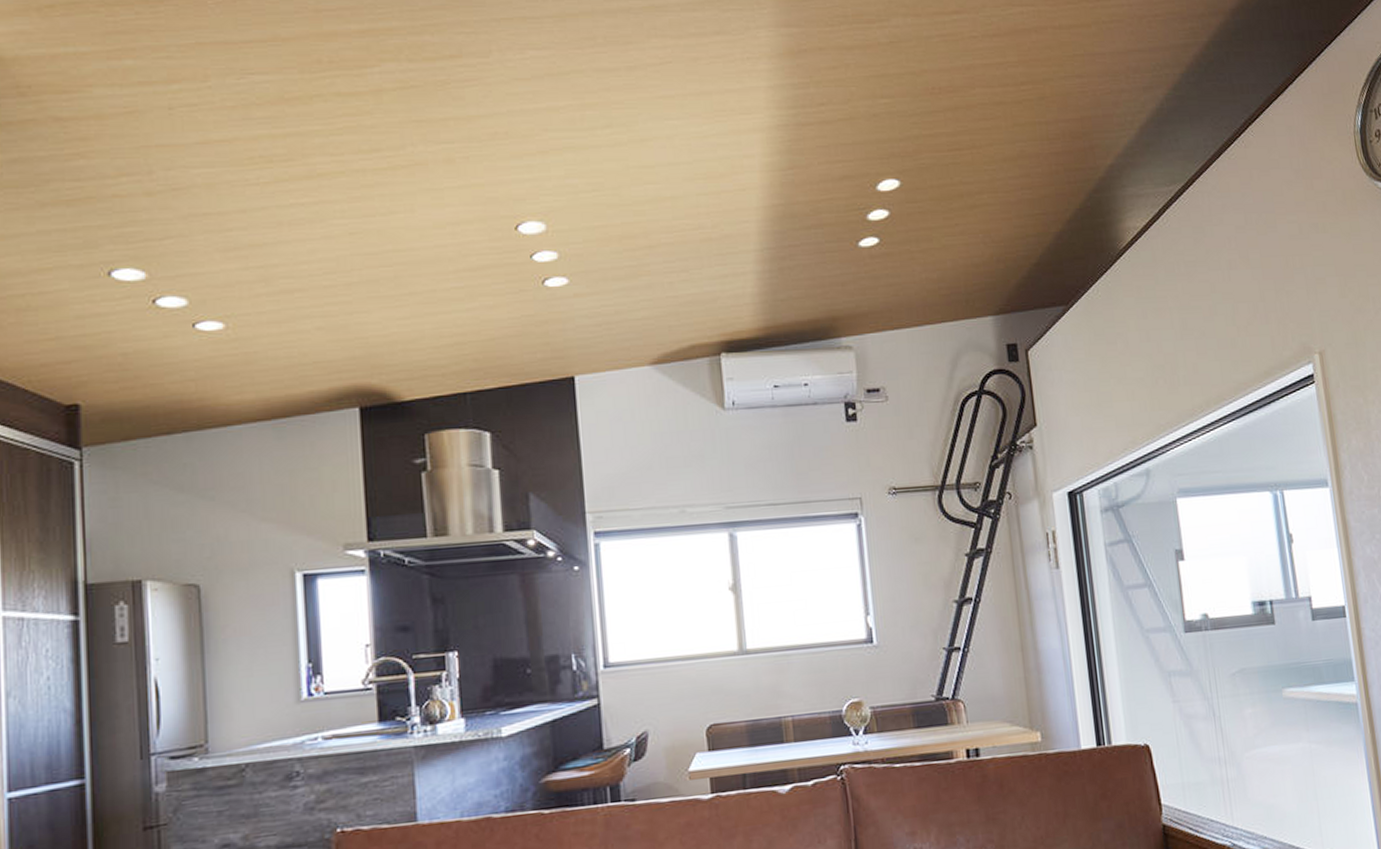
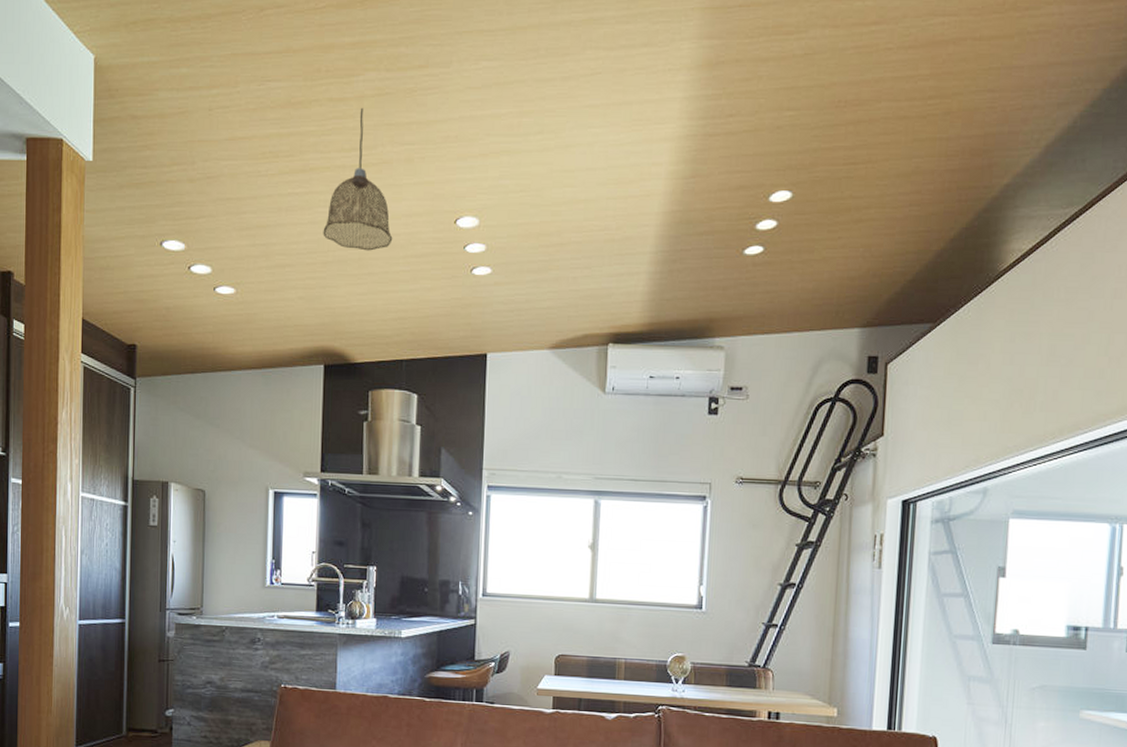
pendant lamp: none [342,102,438,267] -> present [323,107,393,251]

